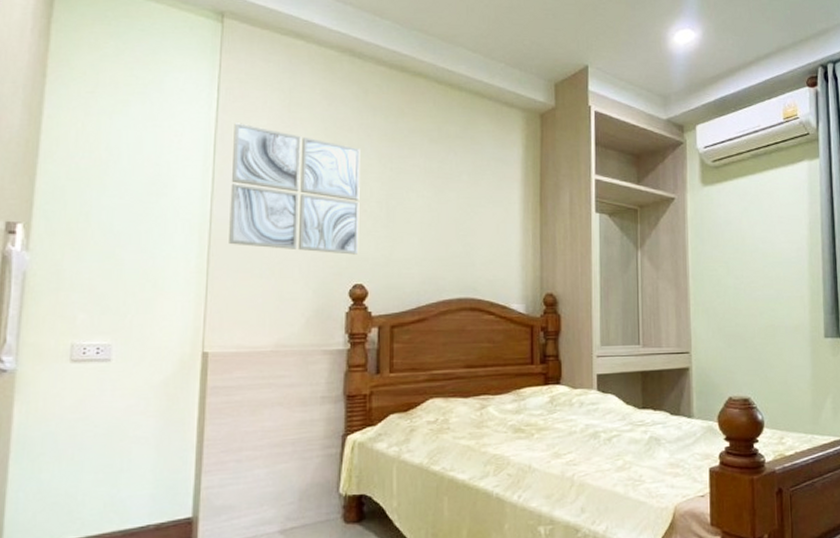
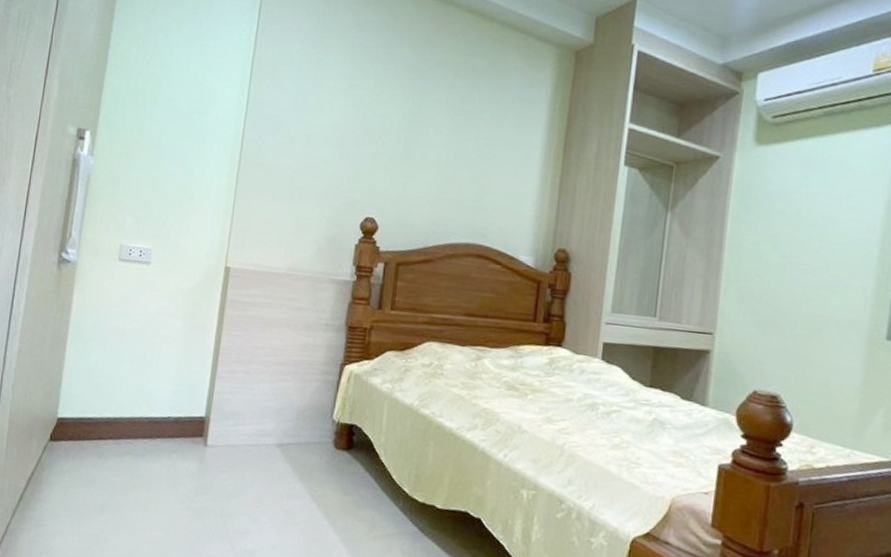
wall art: present [229,123,360,255] -> none [256,46,385,188]

